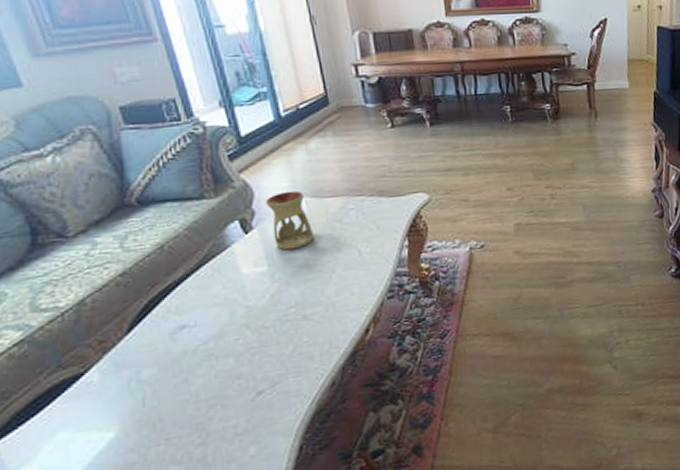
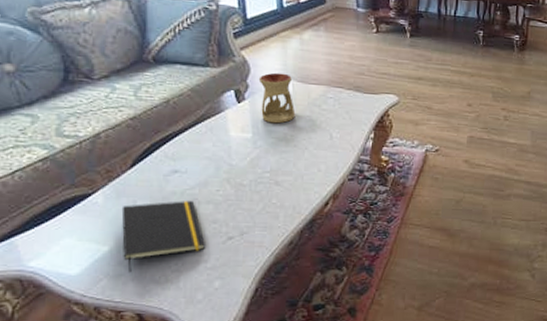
notepad: none [123,358,232,458] -> present [121,201,205,272]

